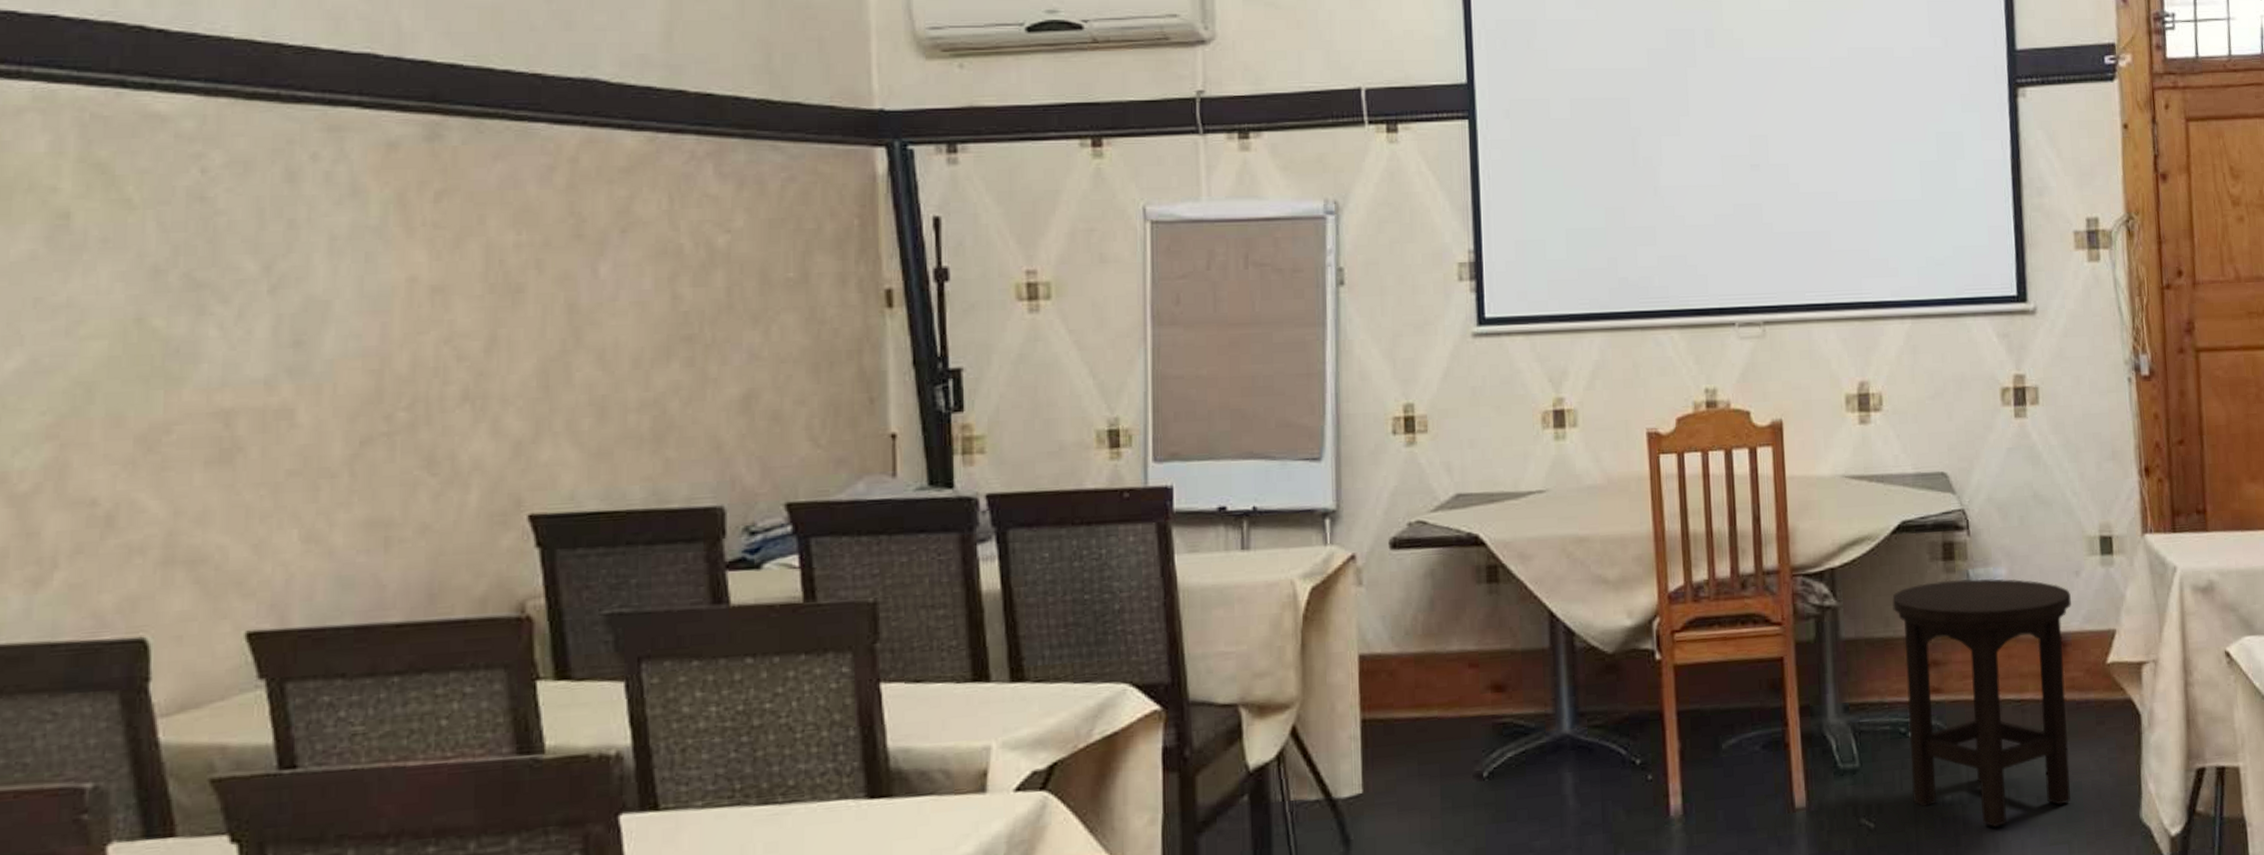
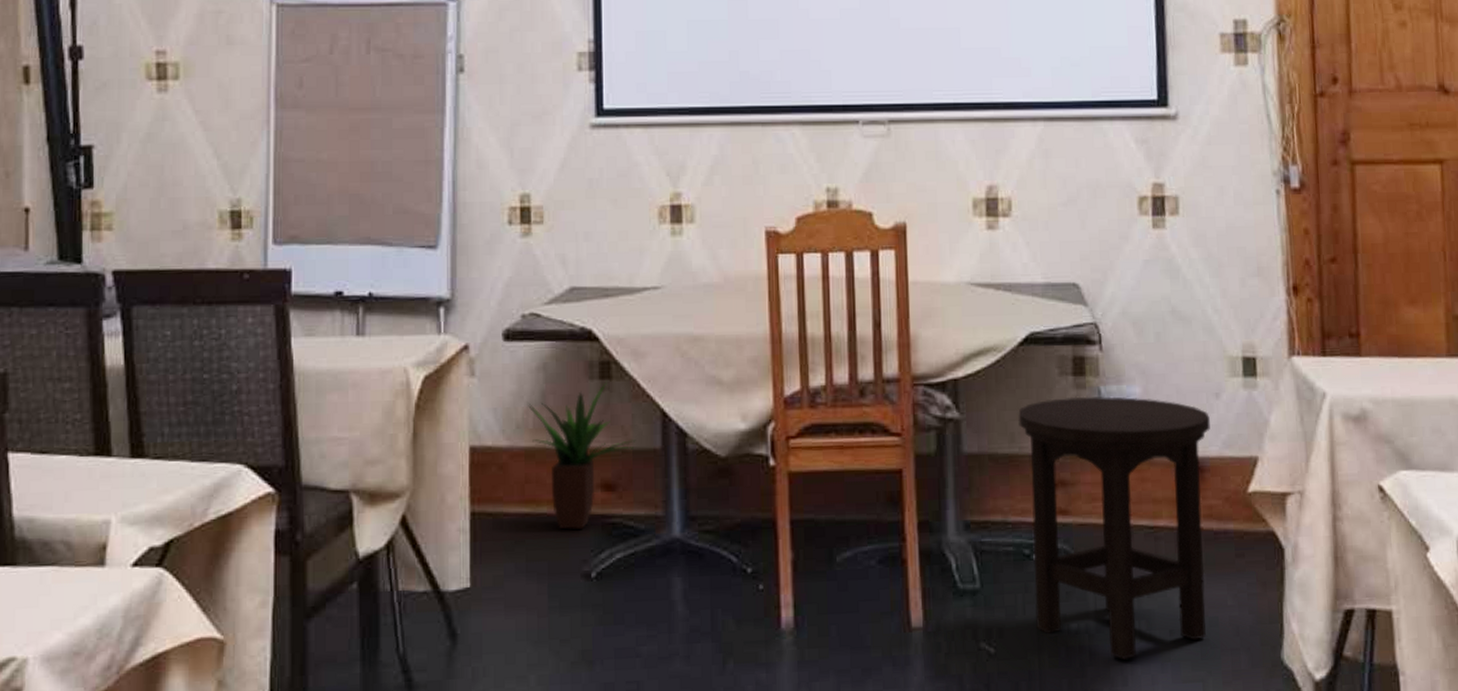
potted plant: none [1416,584,1525,732] -> present [528,380,636,530]

